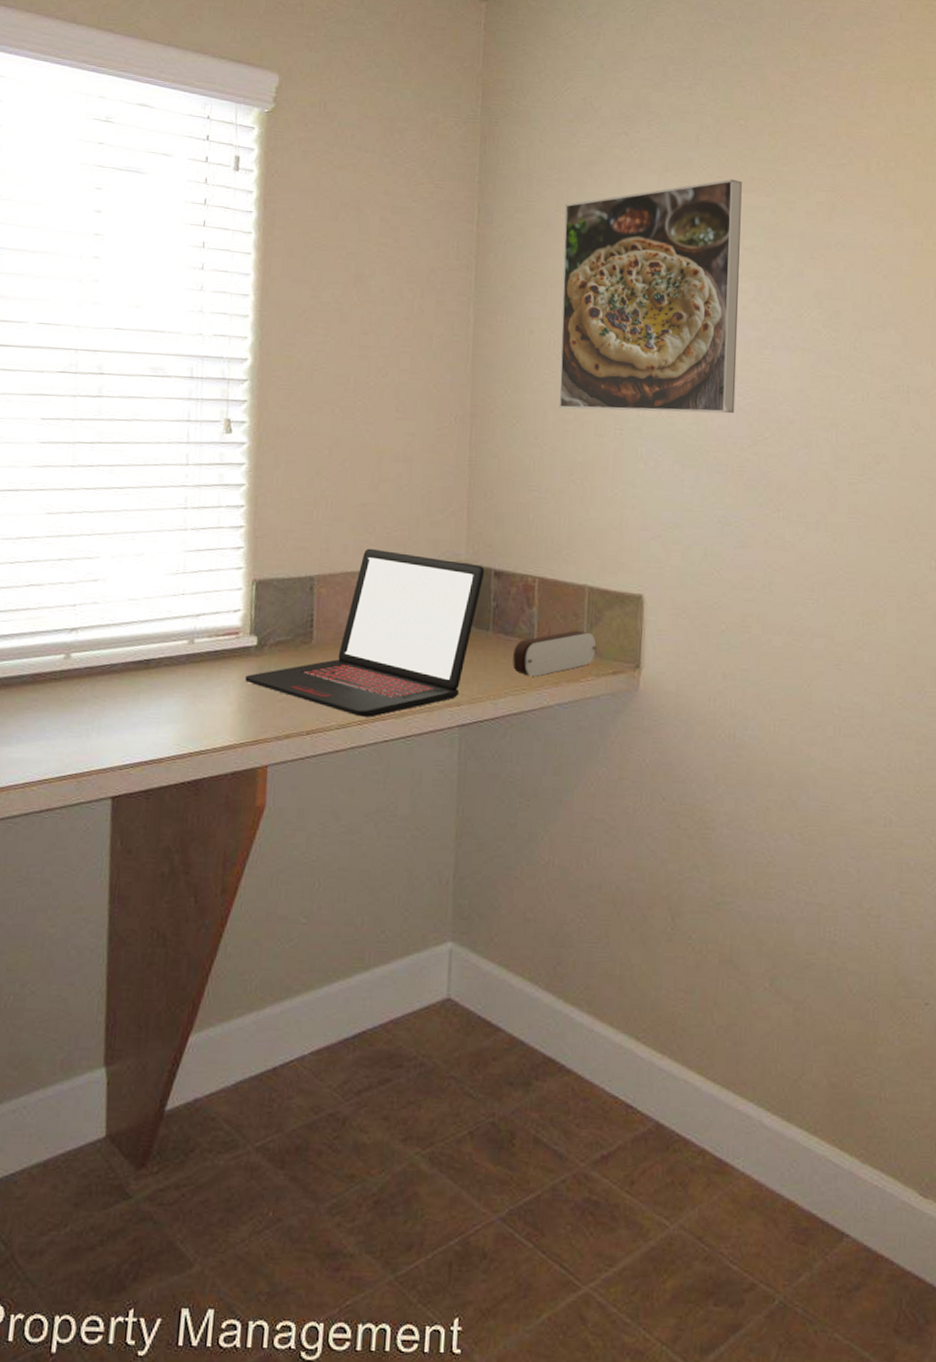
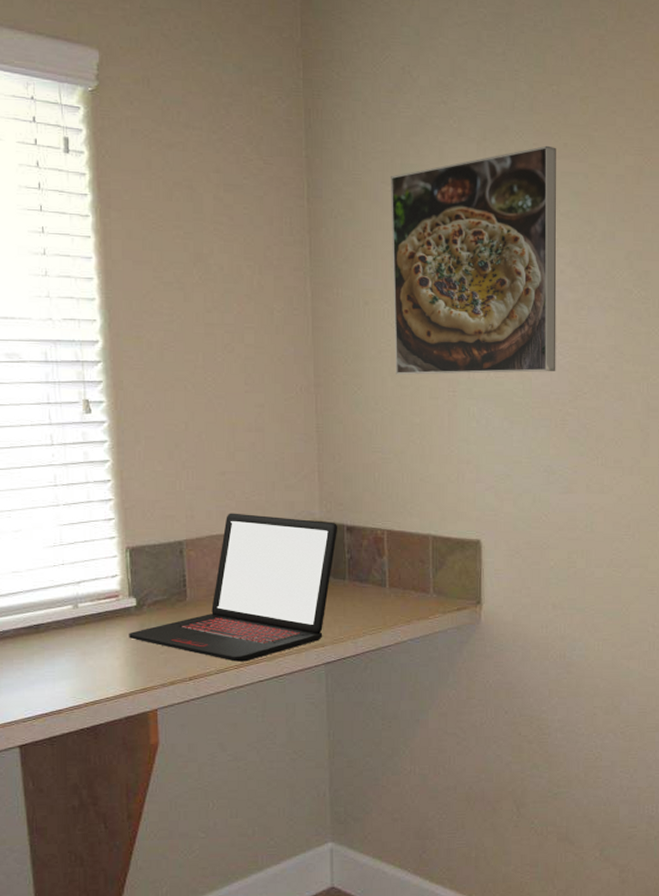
pencil case: present [513,630,597,677] -> none [368,574,442,617]

